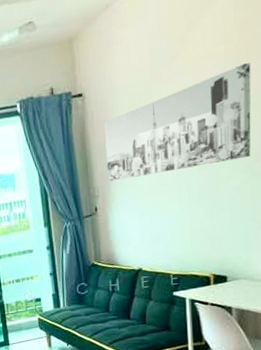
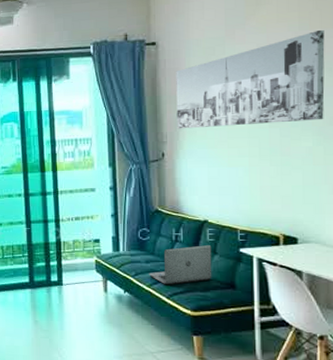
laptop: none [89,292,148,334] -> present [149,245,212,285]

